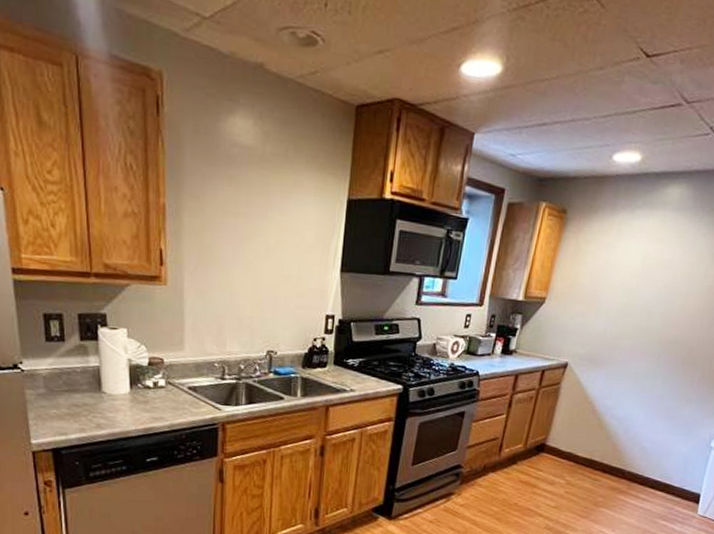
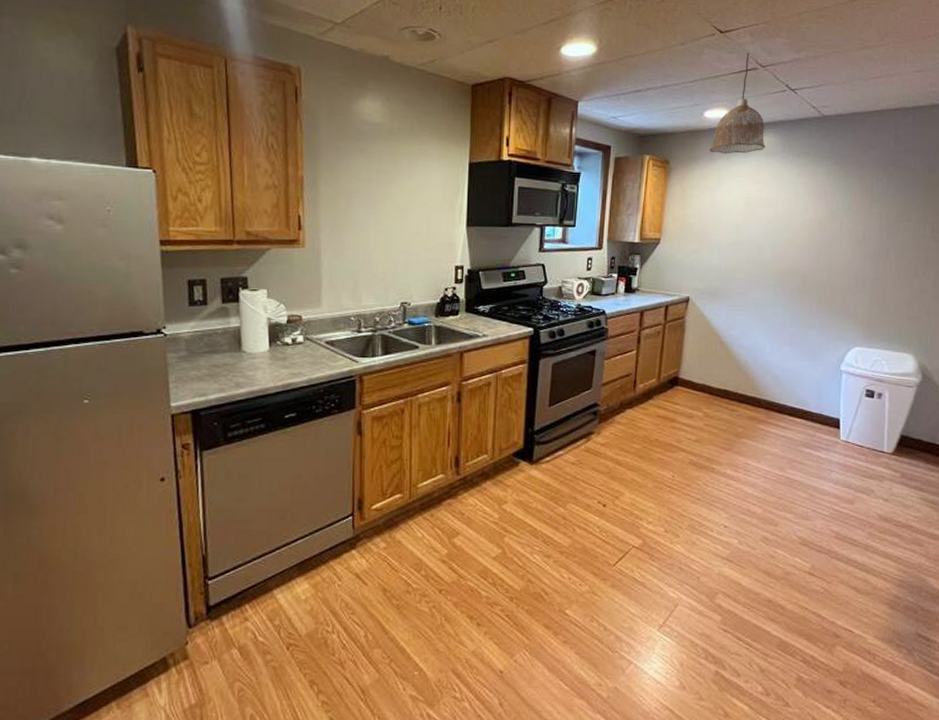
pendant lamp: none [612,84,679,206] -> present [709,52,765,154]

